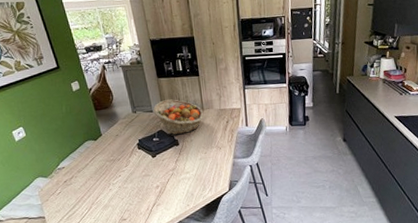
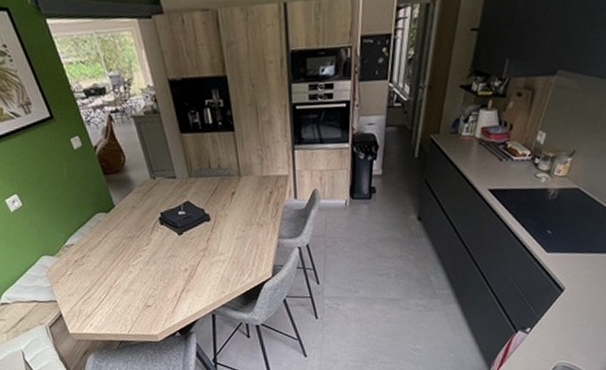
fruit basket: present [153,99,204,135] -> none [176,162,241,208]

